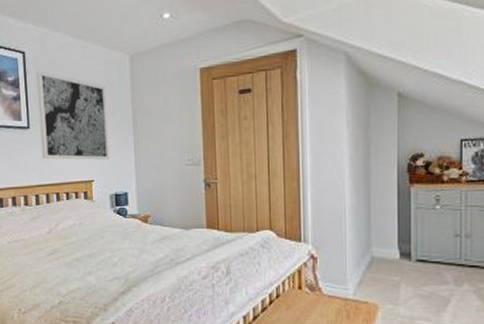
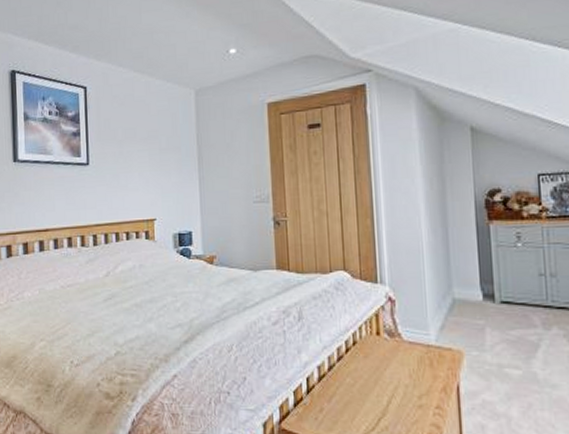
wall art: present [36,71,110,161] -> none [98,106,174,198]

